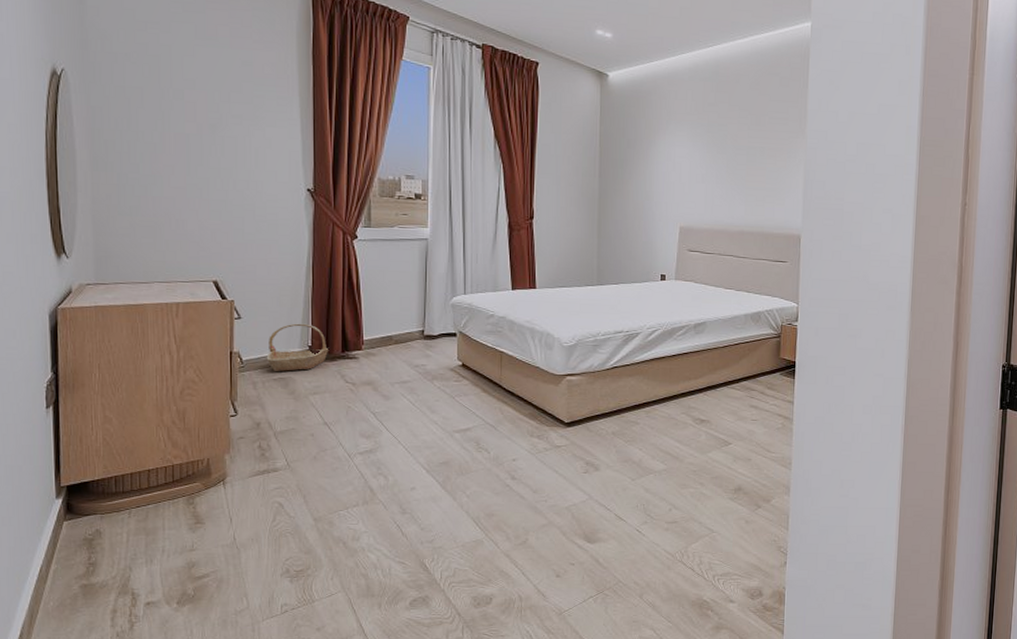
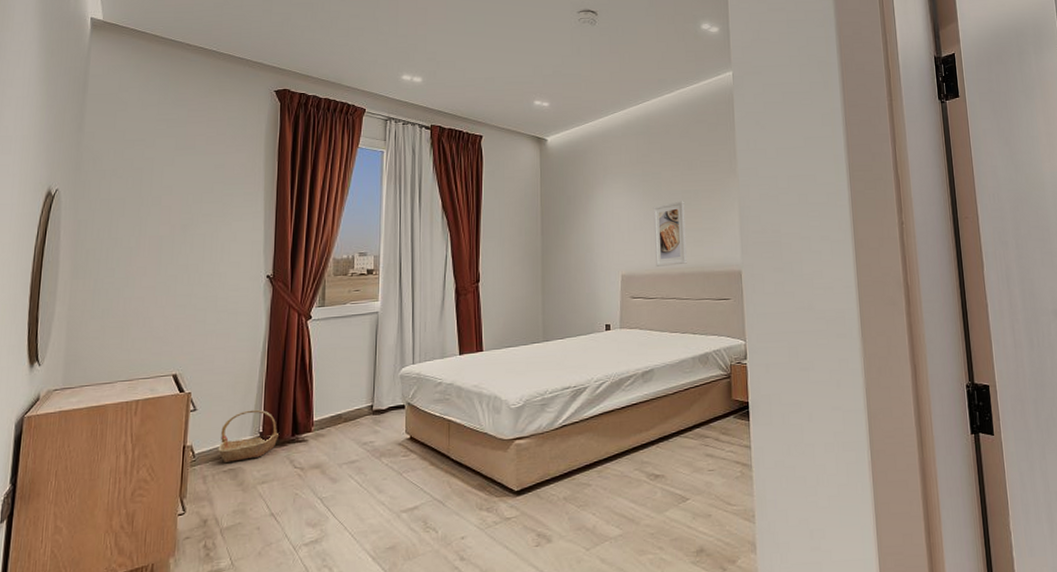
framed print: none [715,157,749,223] -> present [653,201,687,267]

